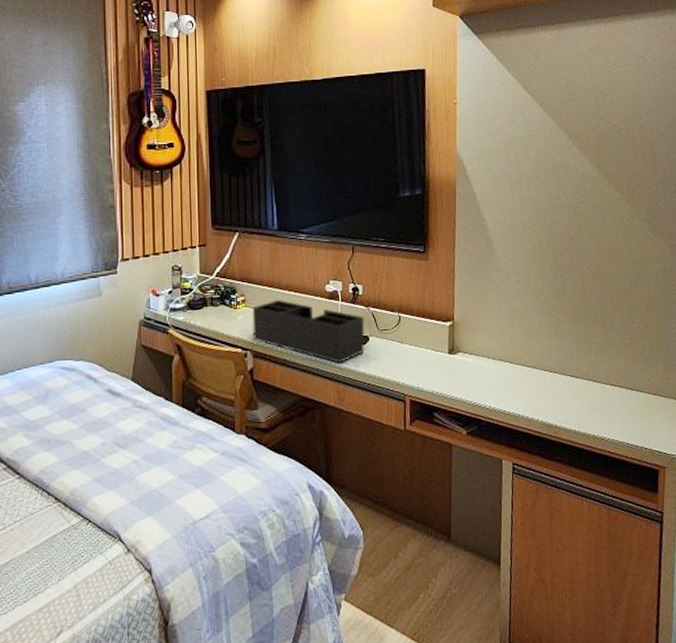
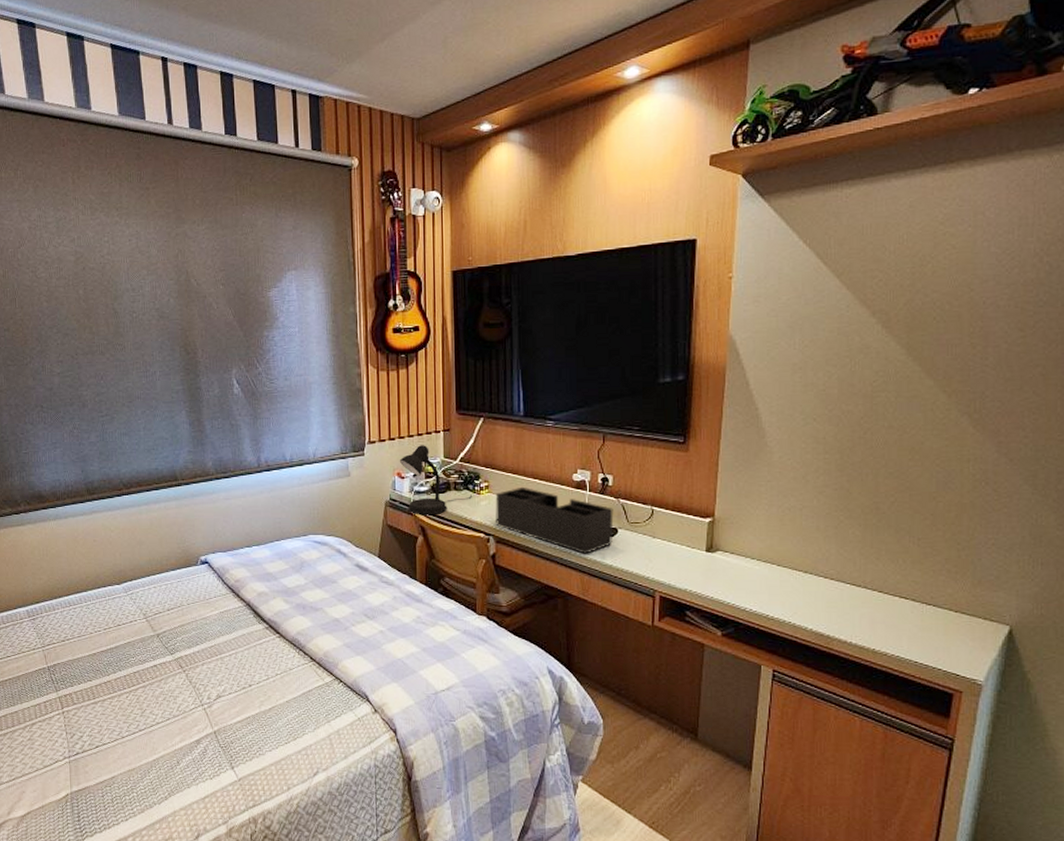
desk lamp: none [154,261,229,333] -> present [399,445,472,516]

